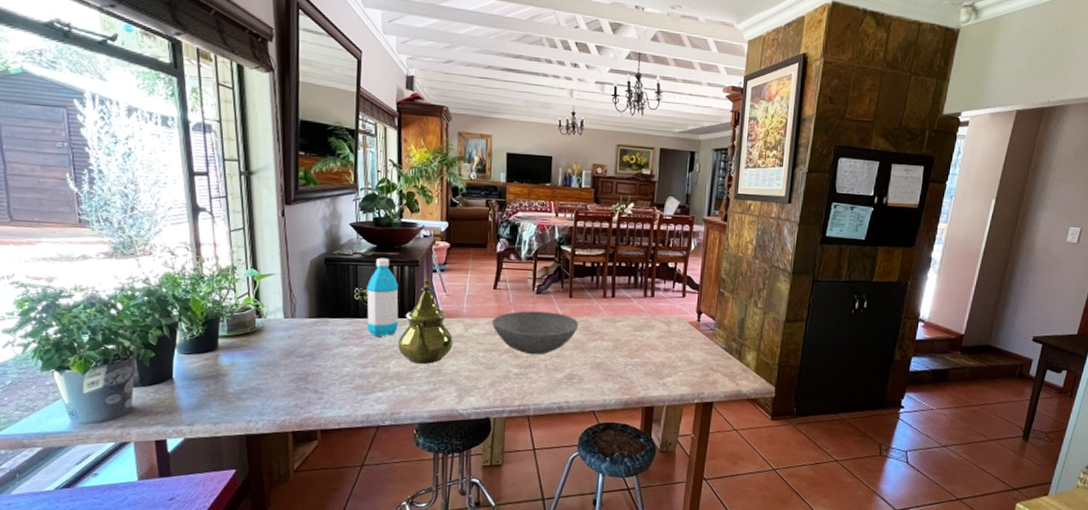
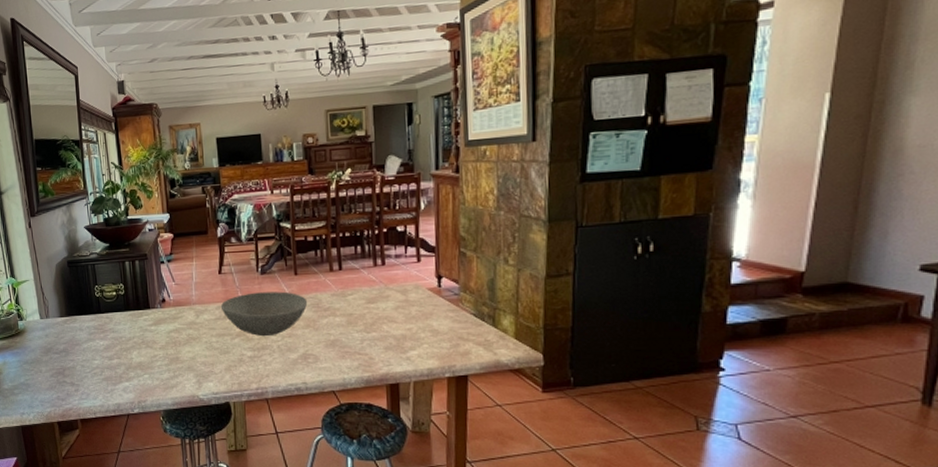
water bottle: present [366,257,399,337] -> none [105,255,136,330]
teapot: present [398,279,453,364] -> none [137,270,187,353]

